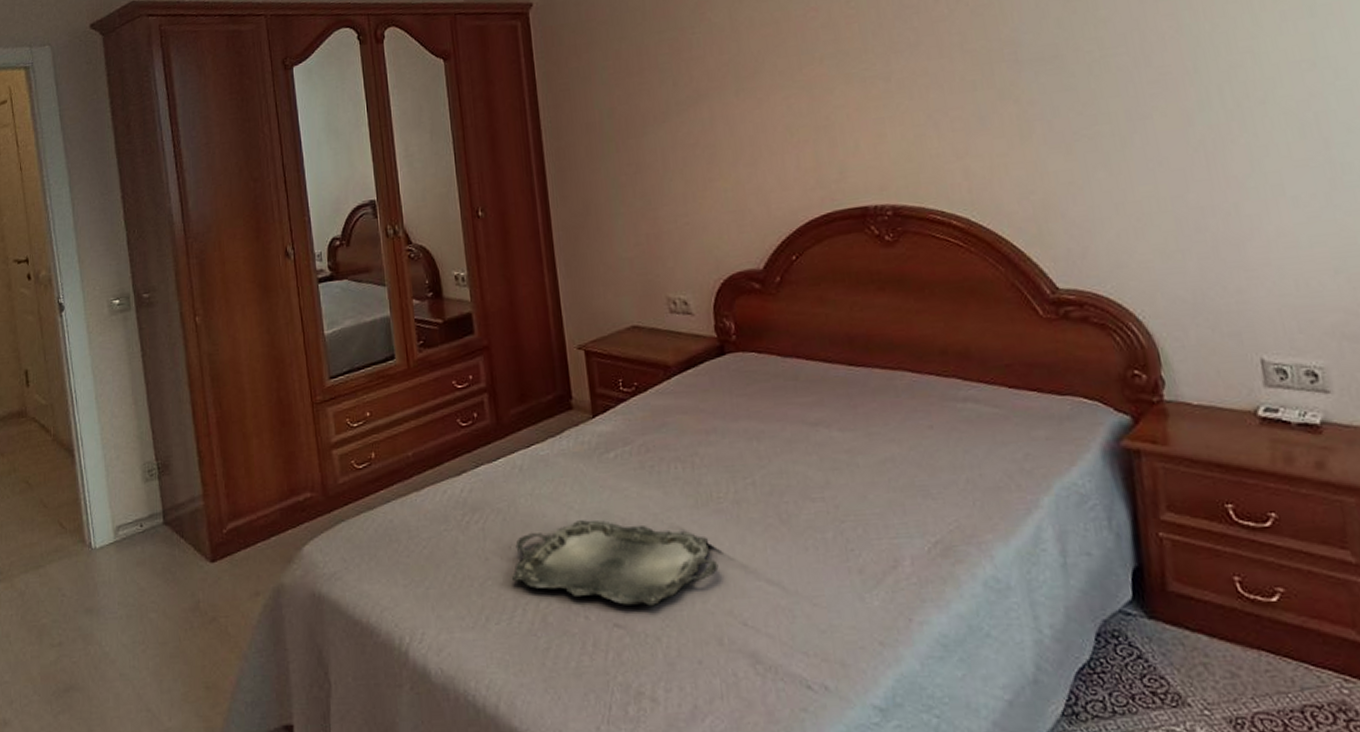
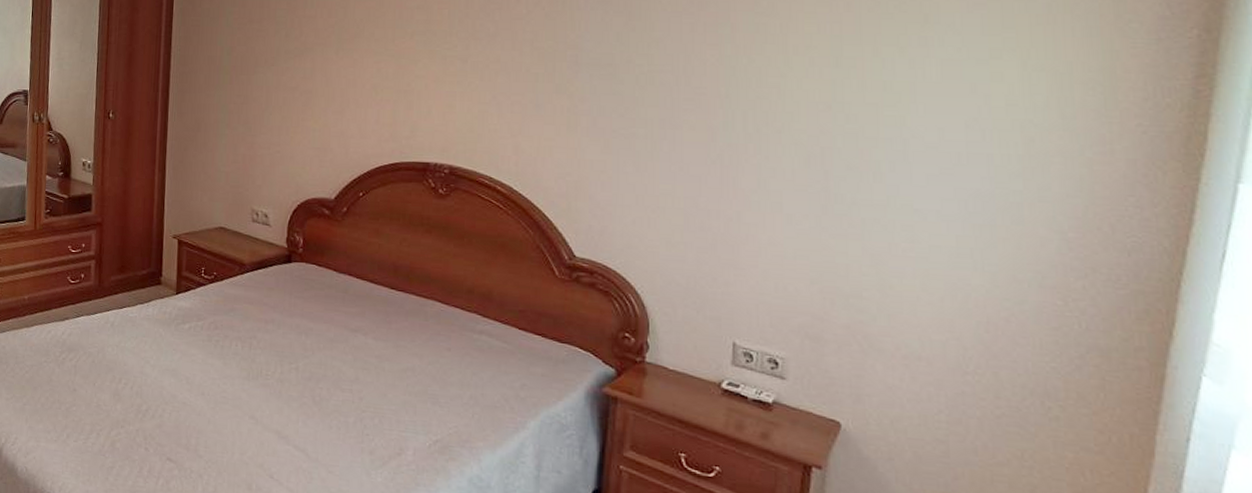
serving tray: present [511,520,719,606] -> none [92,373,258,450]

